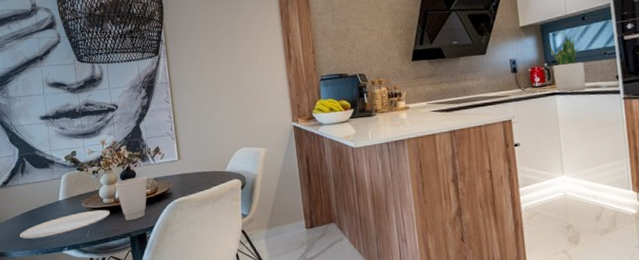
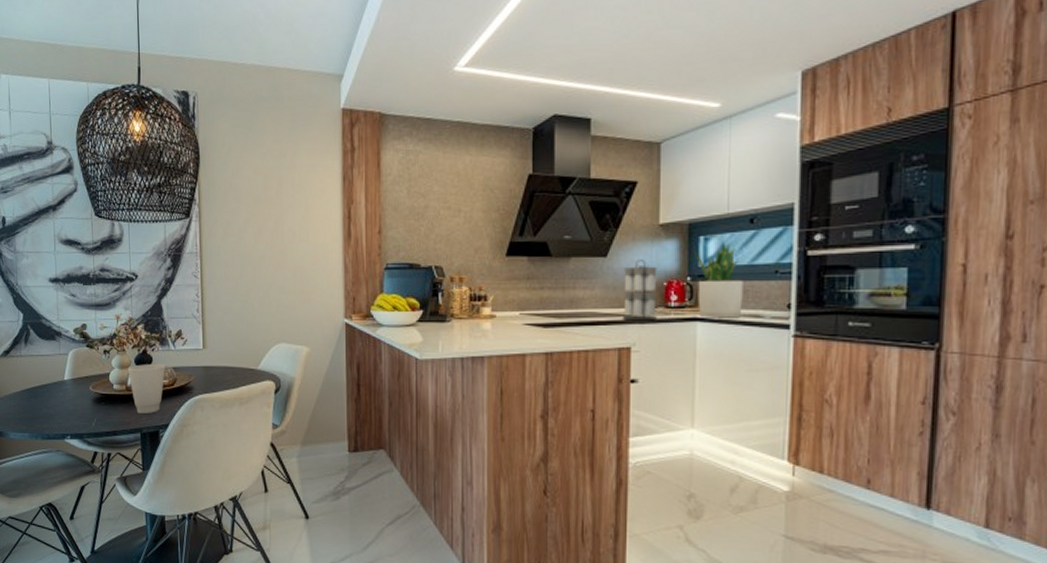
plate: present [20,209,110,239] -> none [19,396,120,421]
spice rack: none [499,53,528,100] -> present [622,258,658,321]

